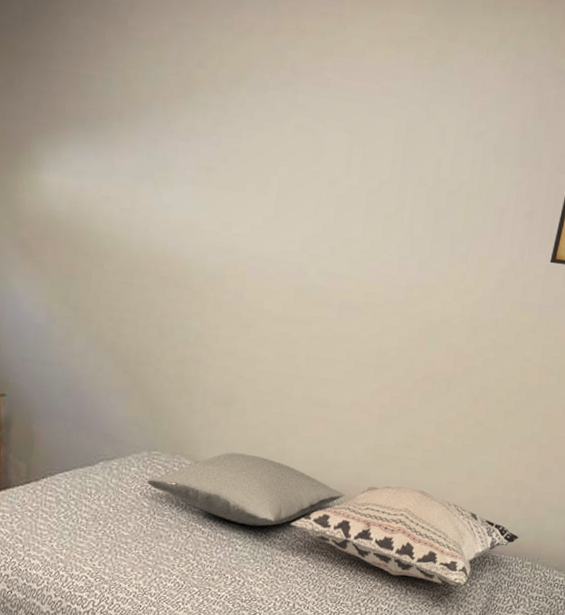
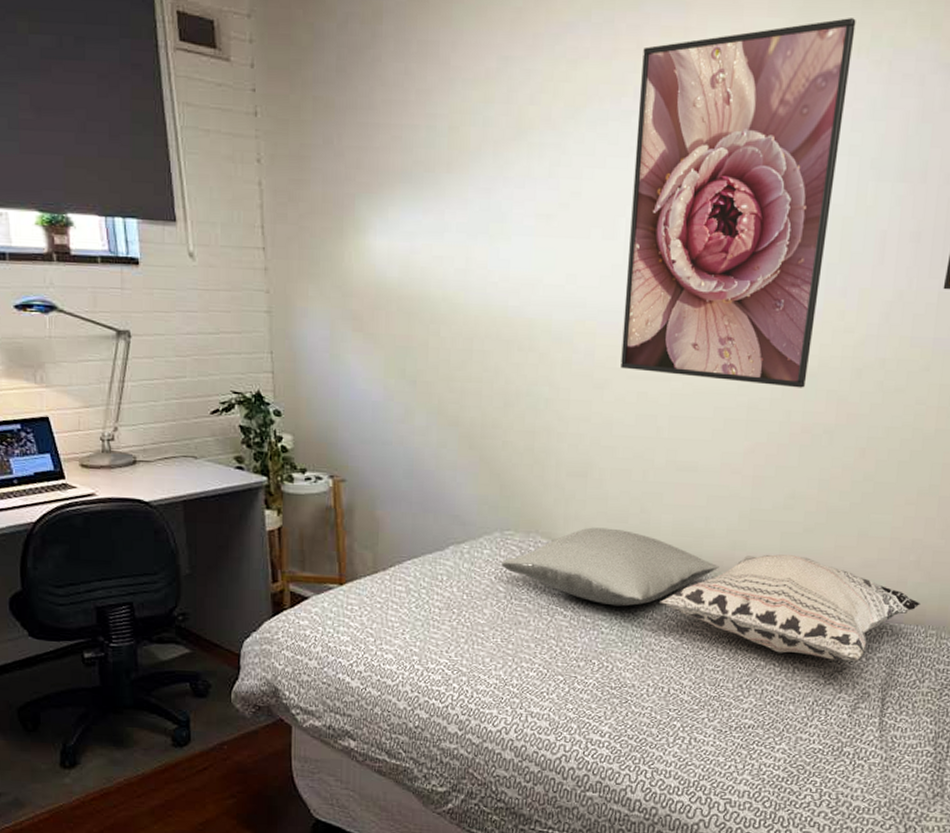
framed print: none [266,22,487,340] -> present [621,18,856,388]

